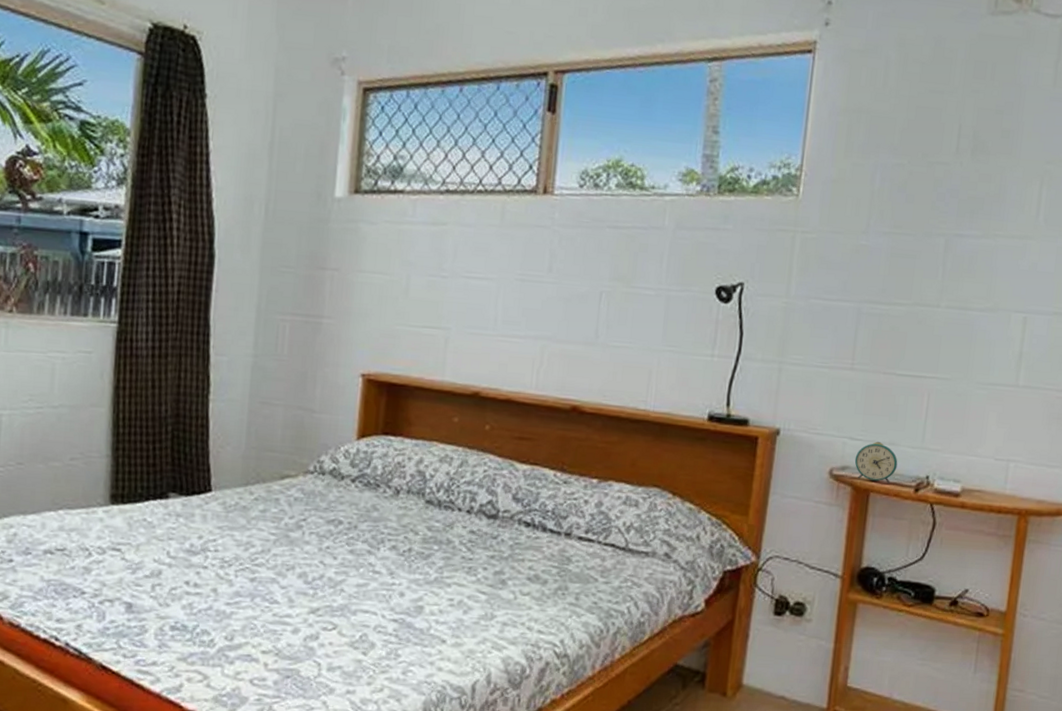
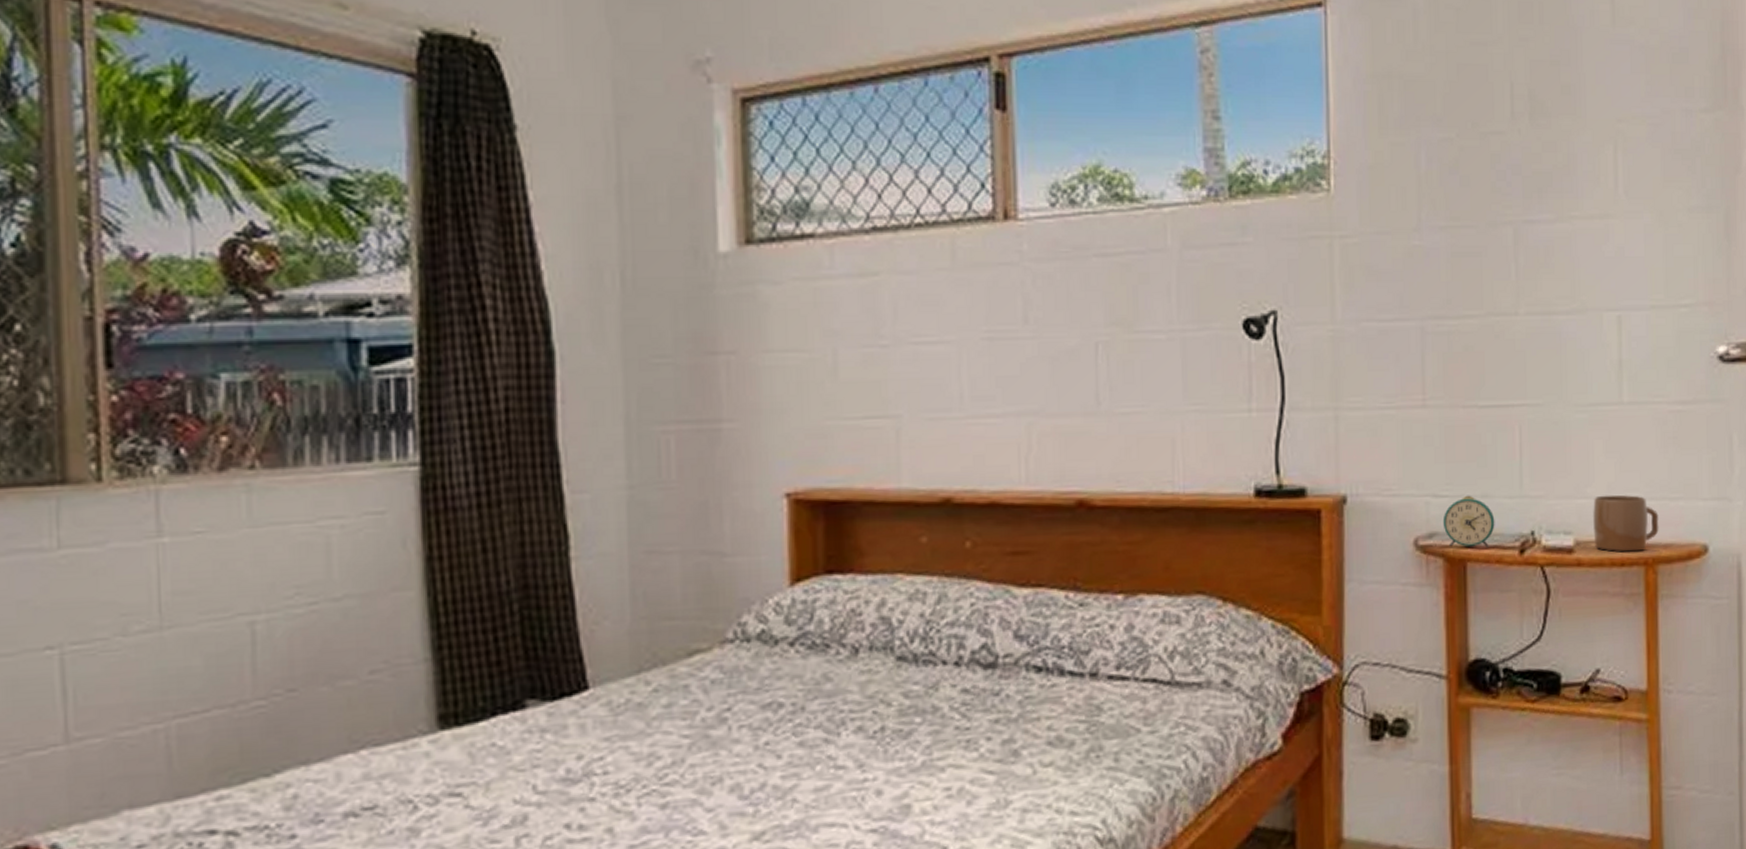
mug: none [978,455,1036,504] -> present [1593,494,1659,552]

